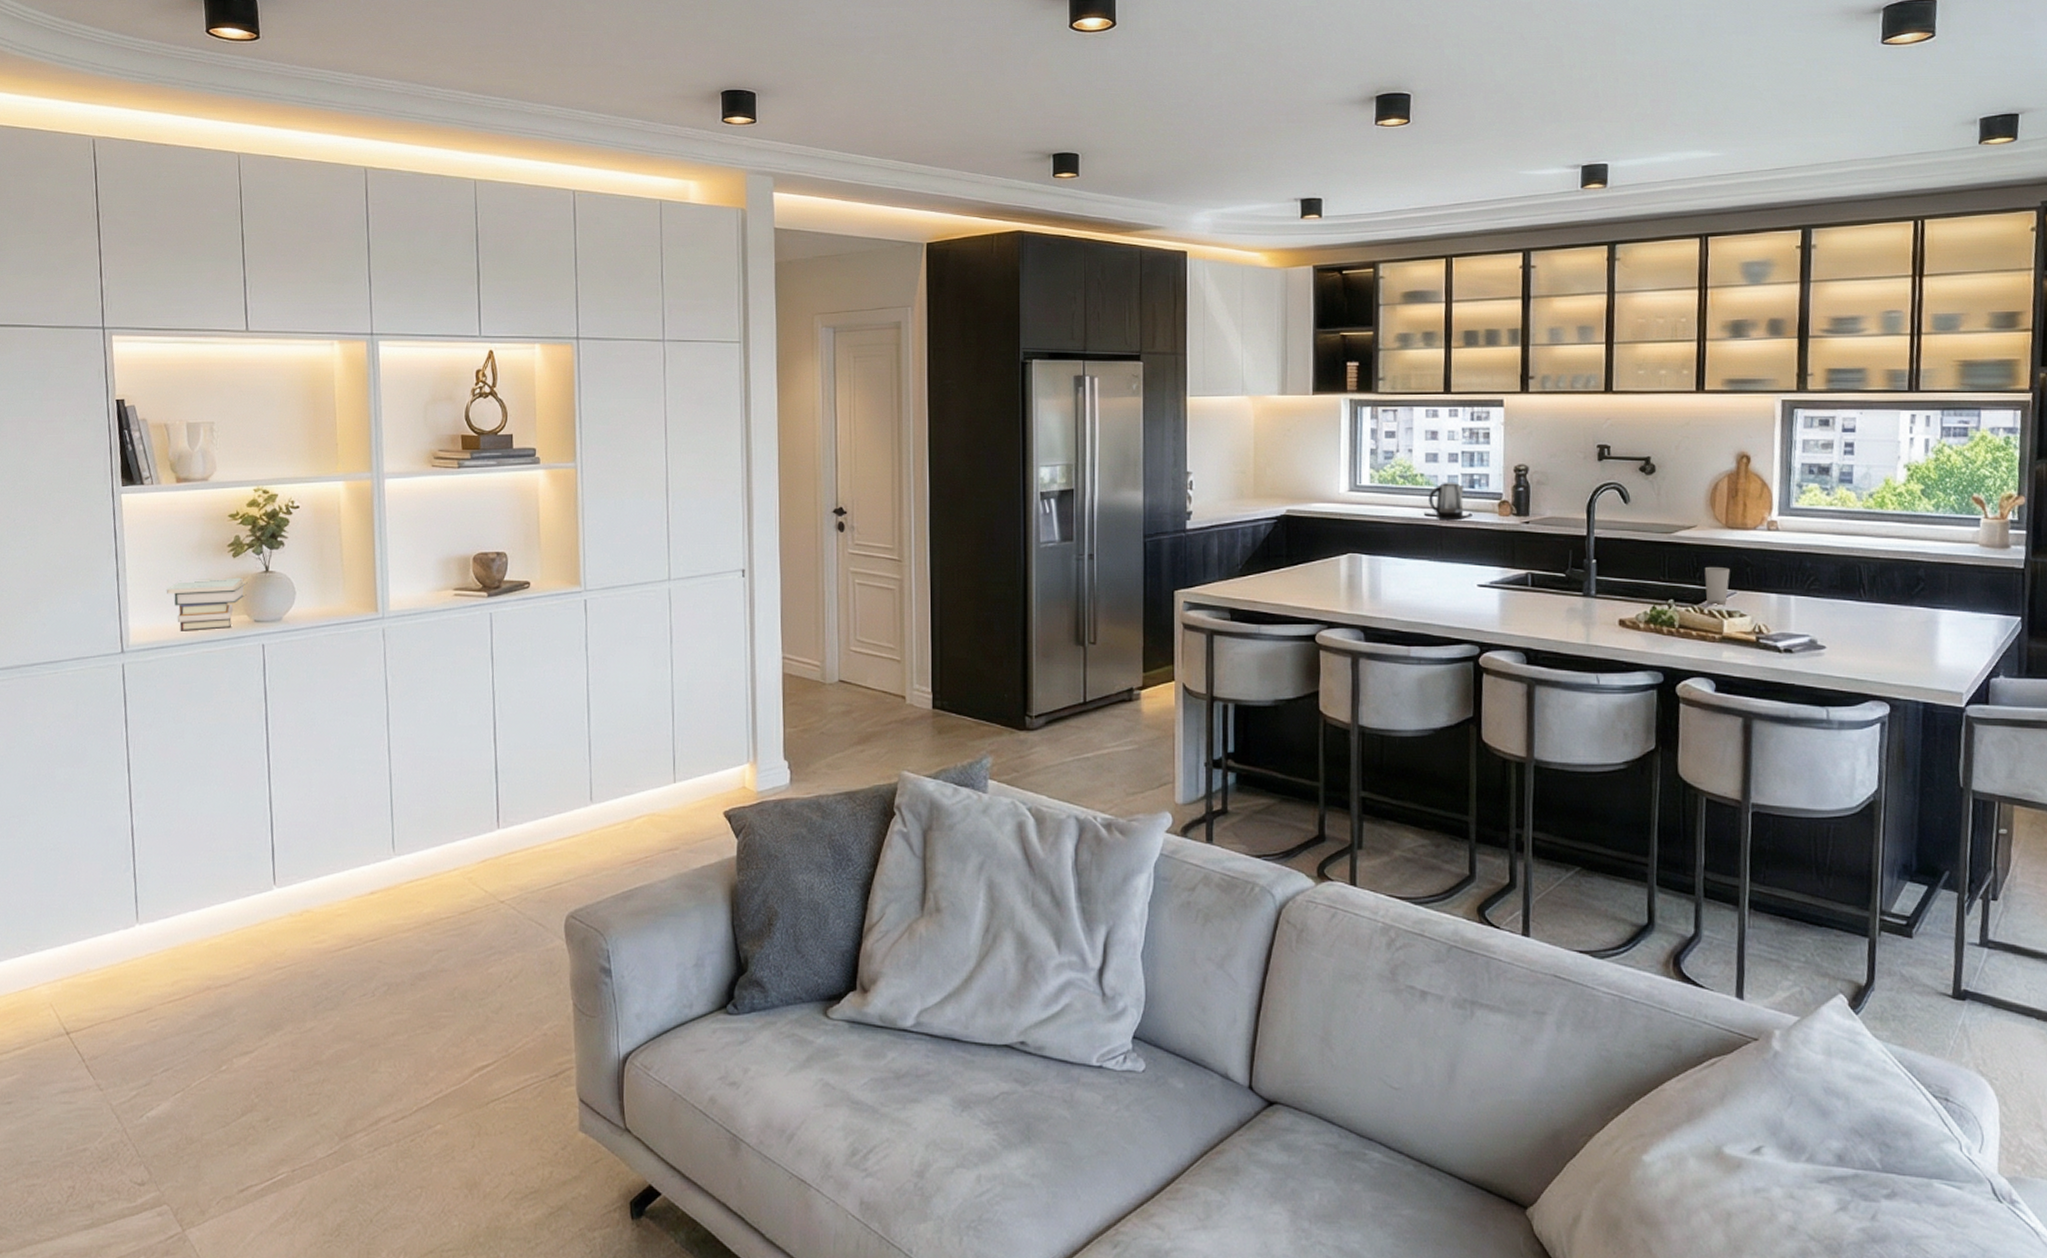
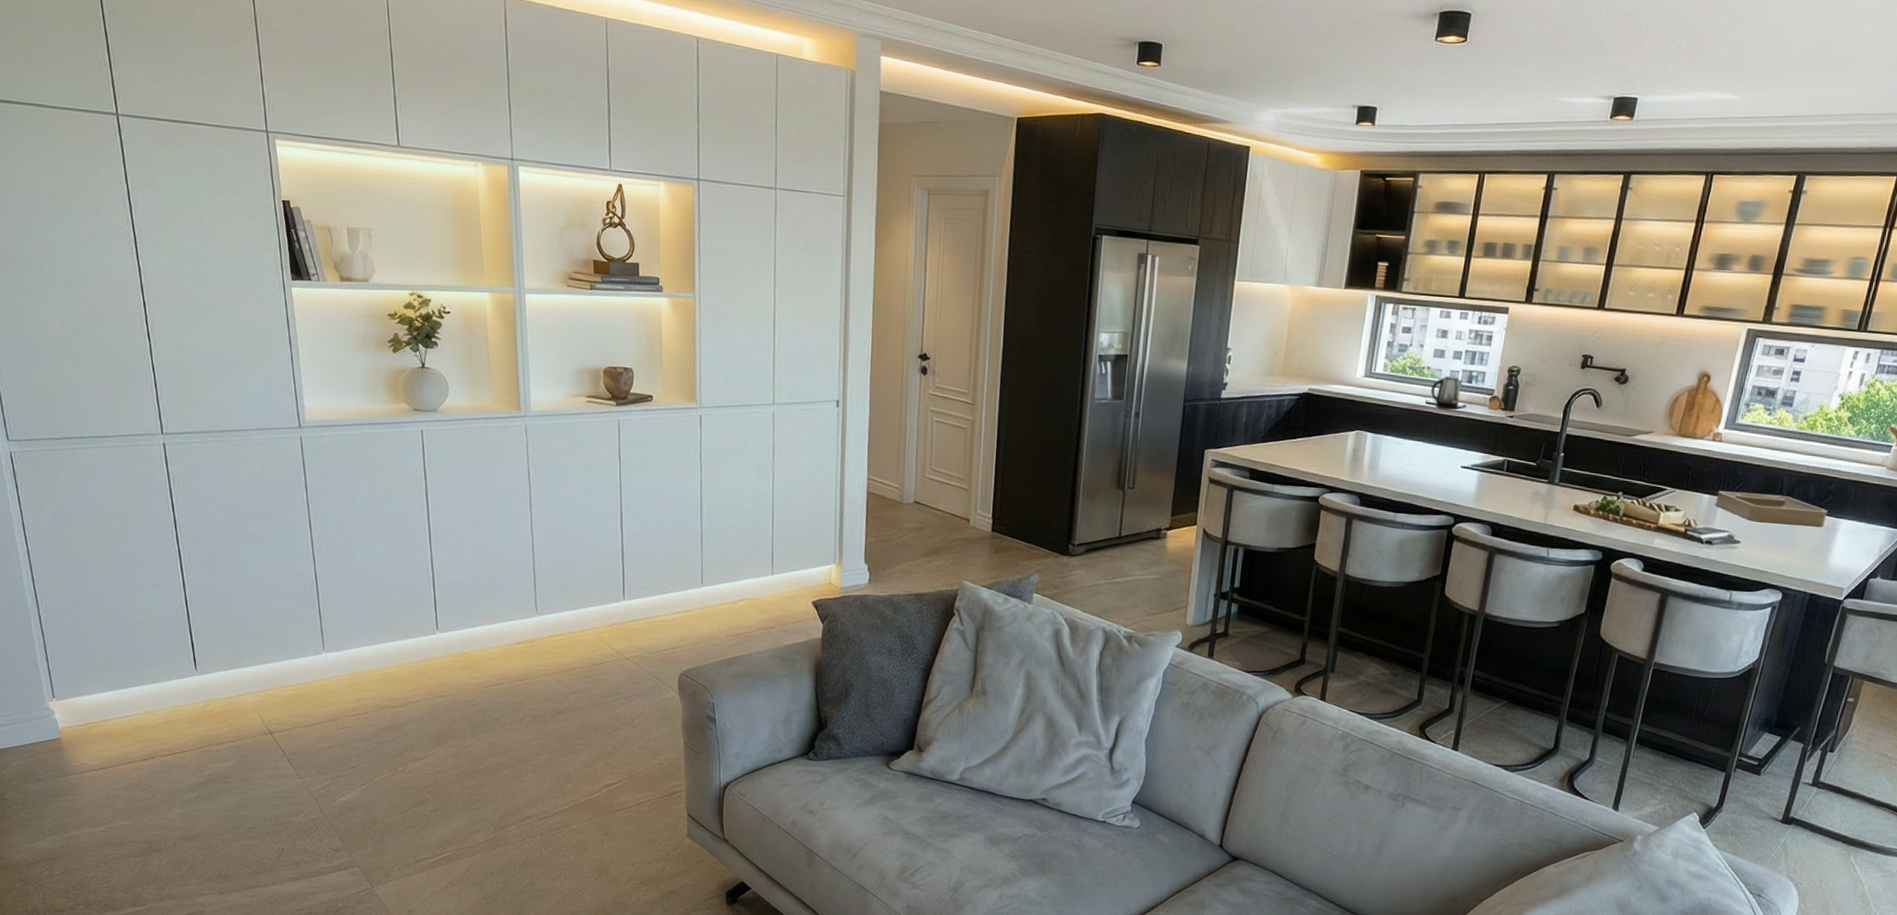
books: present [166,577,248,631] -> none [335,368,407,414]
cup: present [1704,566,1730,606] -> none [1650,467,1674,501]
decorative tray: none [1785,587,1922,622] -> present [1714,491,1827,527]

